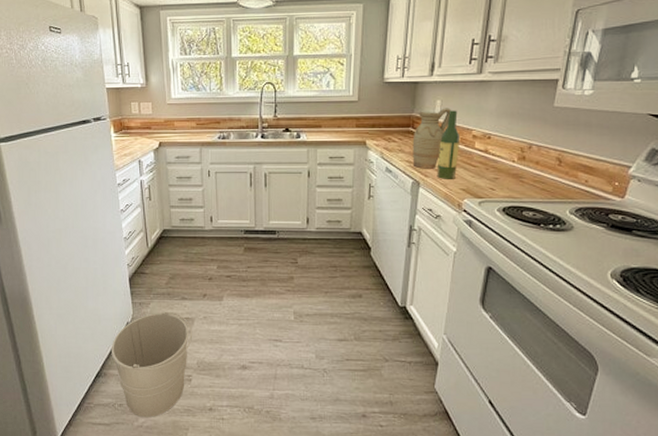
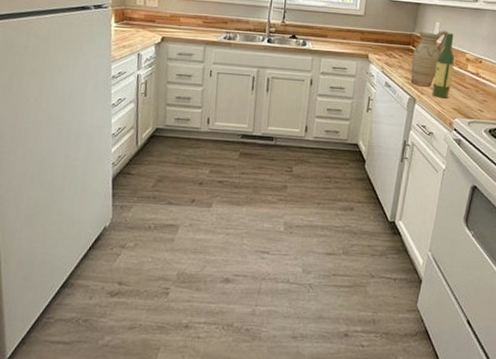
bucket: present [111,311,193,418] -> none [82,216,176,336]

